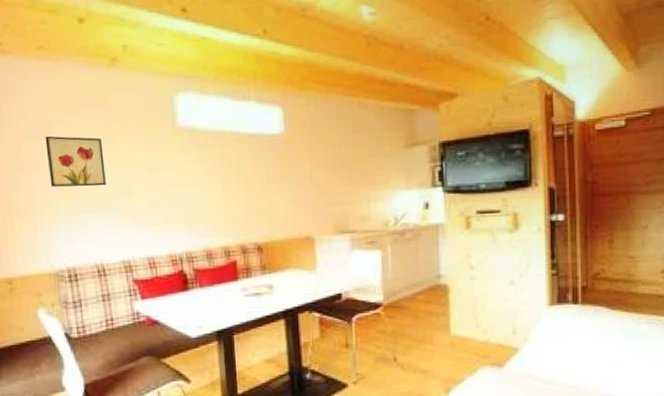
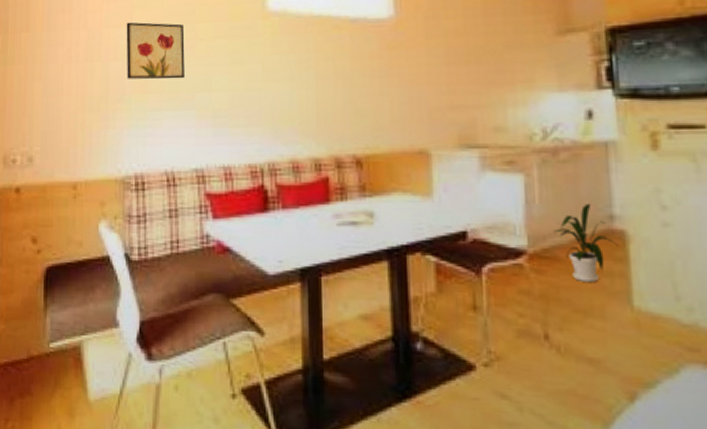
house plant: none [401,267,443,322] -> present [553,203,618,283]

